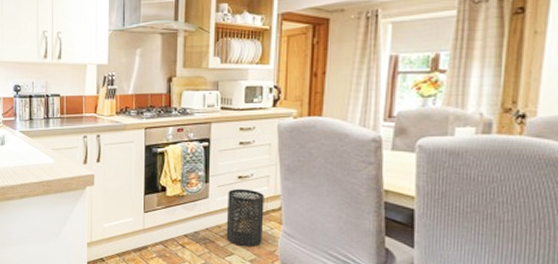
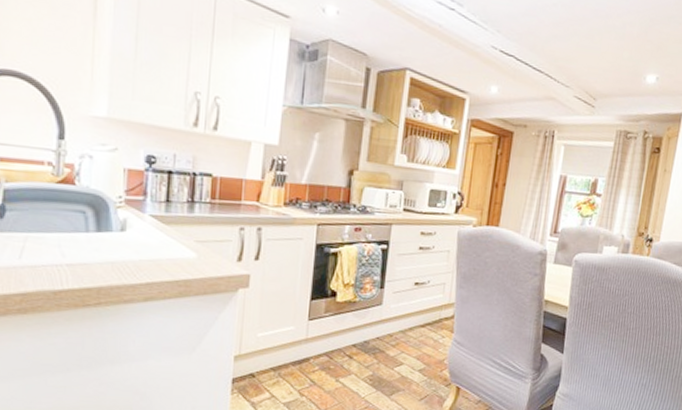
trash can: present [226,188,264,248] -> none [397,295,439,357]

